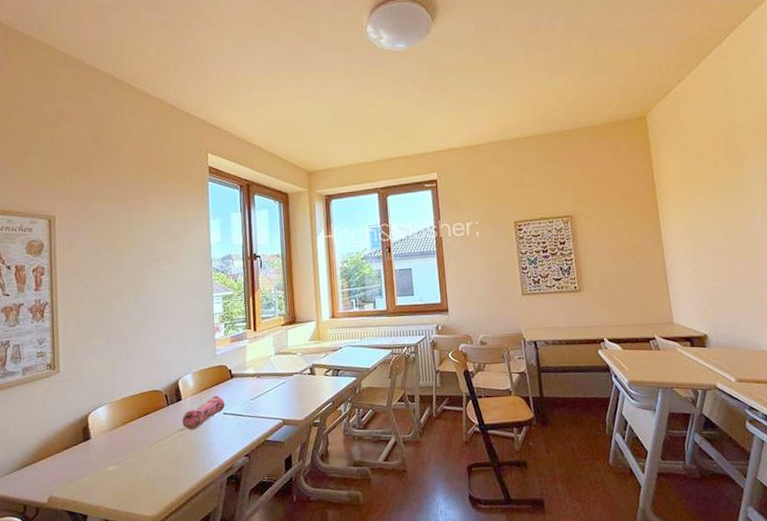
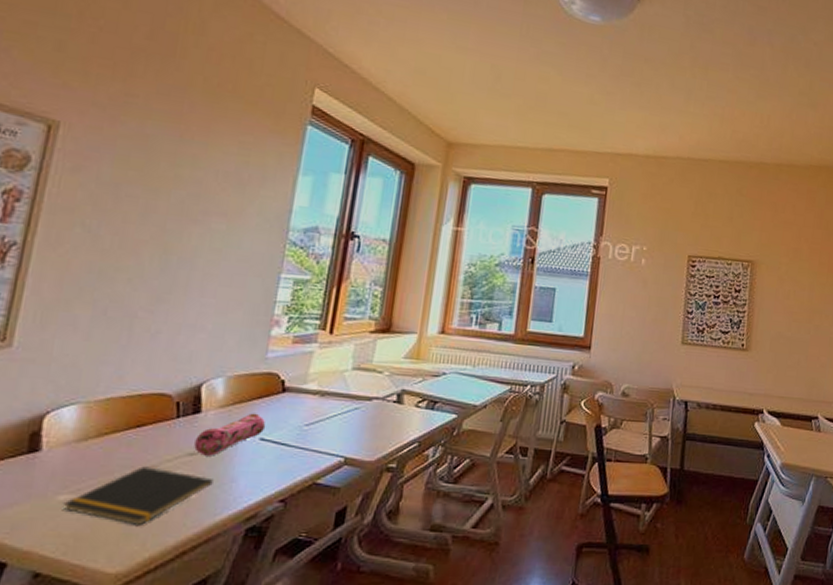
notepad: none [111,441,200,483] -> present [63,466,214,527]

